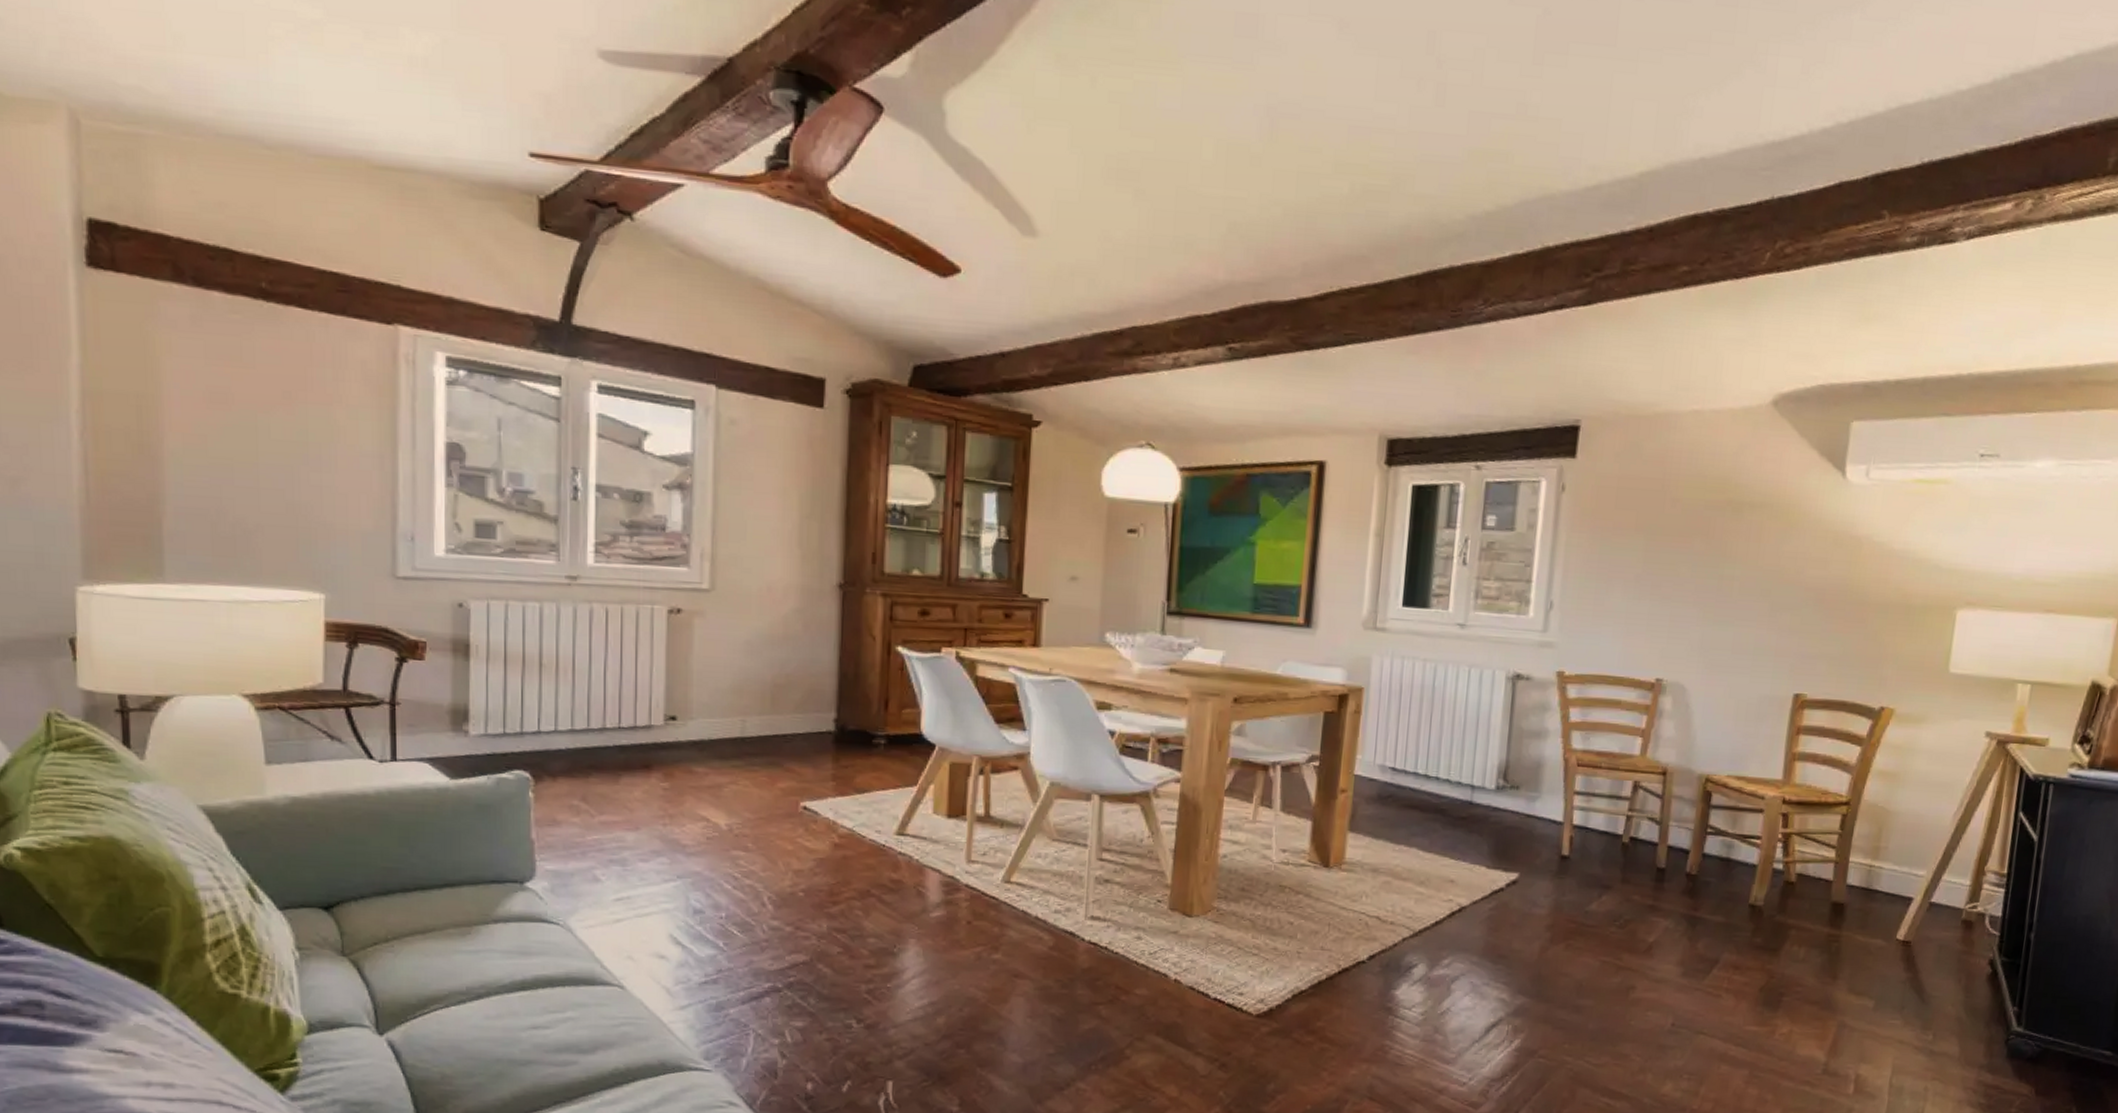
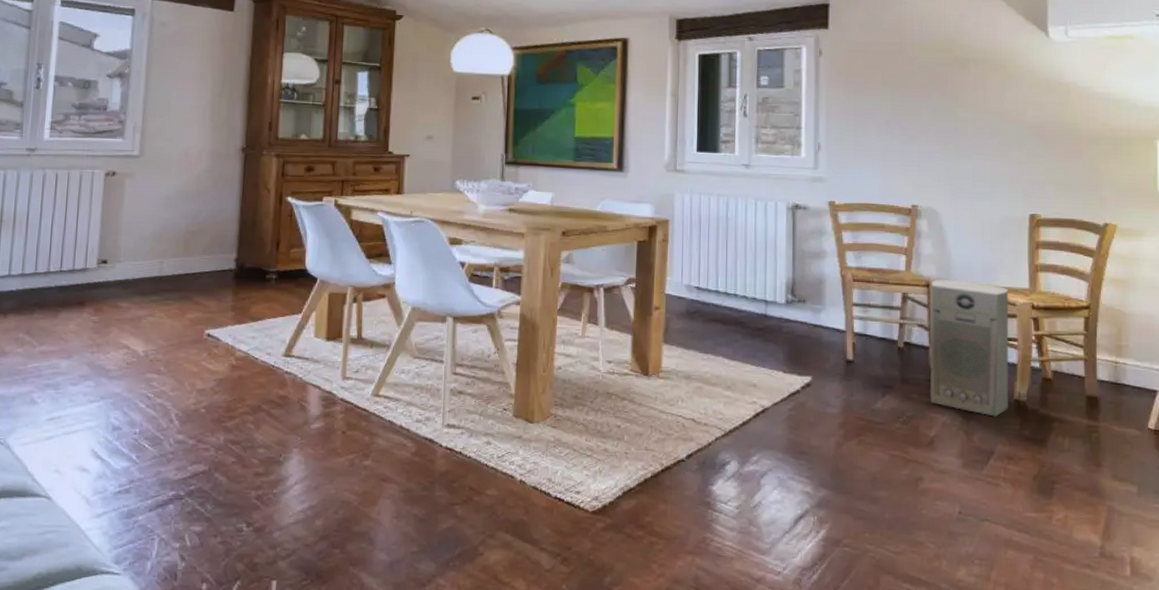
air purifier: none [1652,766,1759,923] -> present [929,279,1009,417]

